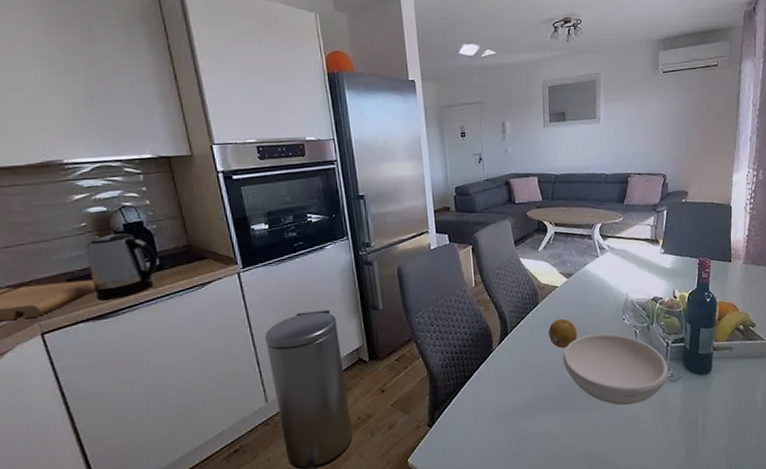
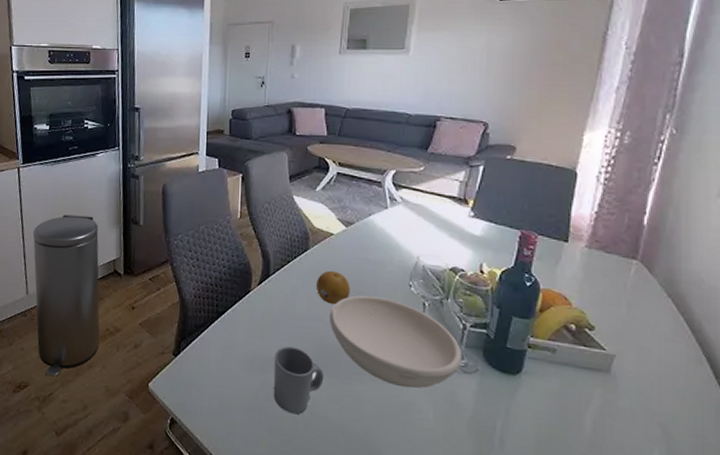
mug: none [520,392,565,452] -> present [273,346,324,415]

